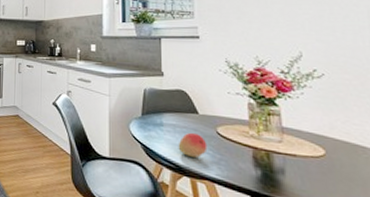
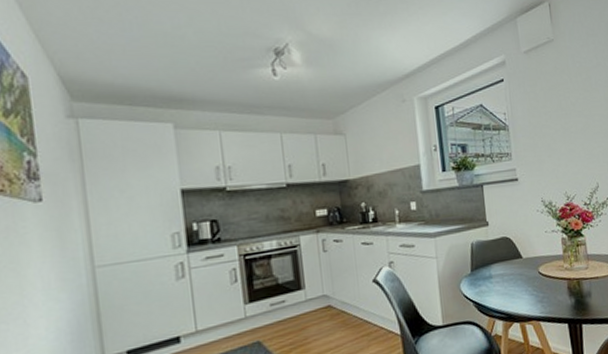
fruit: present [178,132,208,158] -> none [507,277,532,303]

